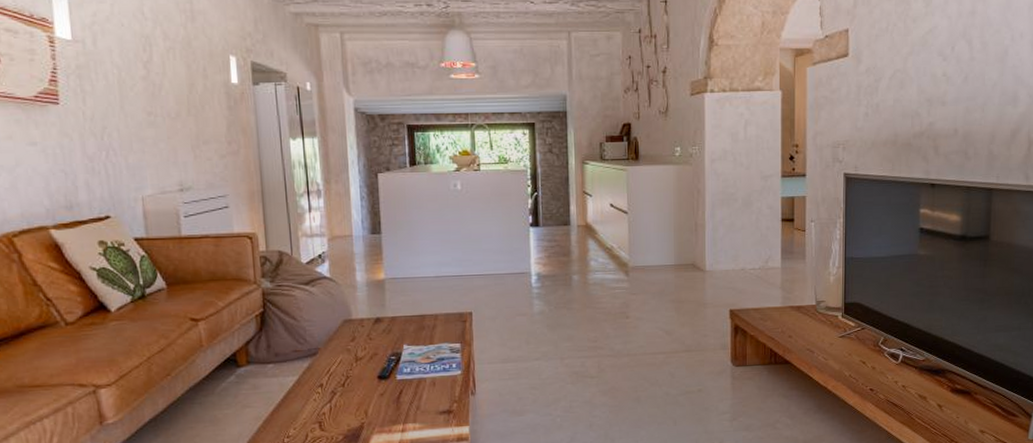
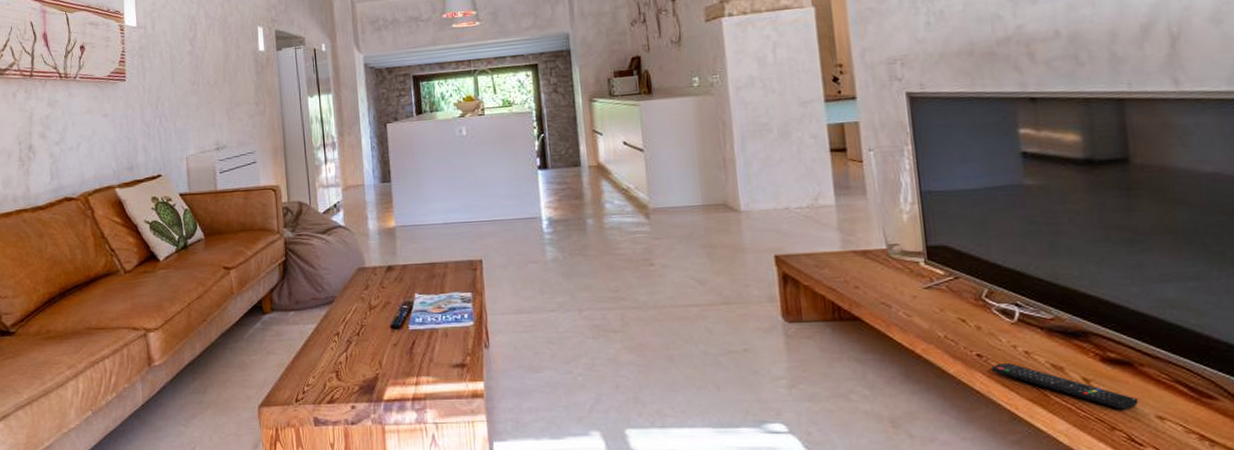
remote control: none [879,395,970,427] -> present [992,363,1139,410]

